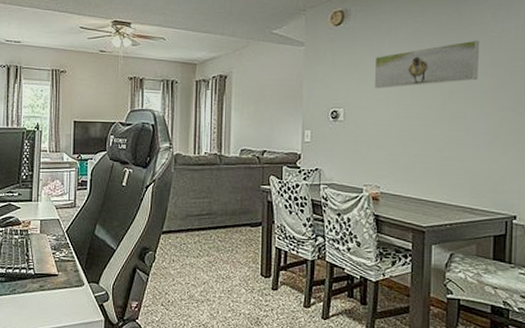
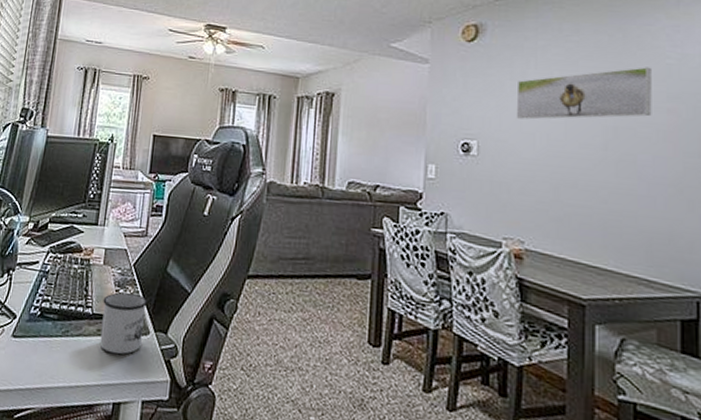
mug: none [42,254,80,304] -> present [99,292,147,354]

